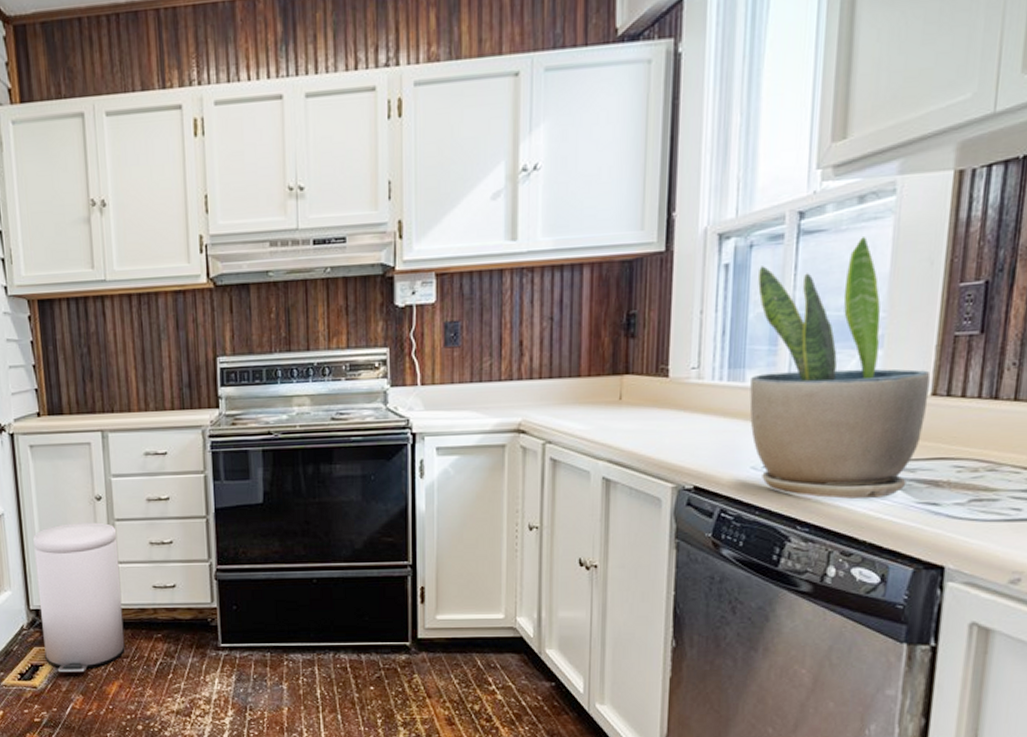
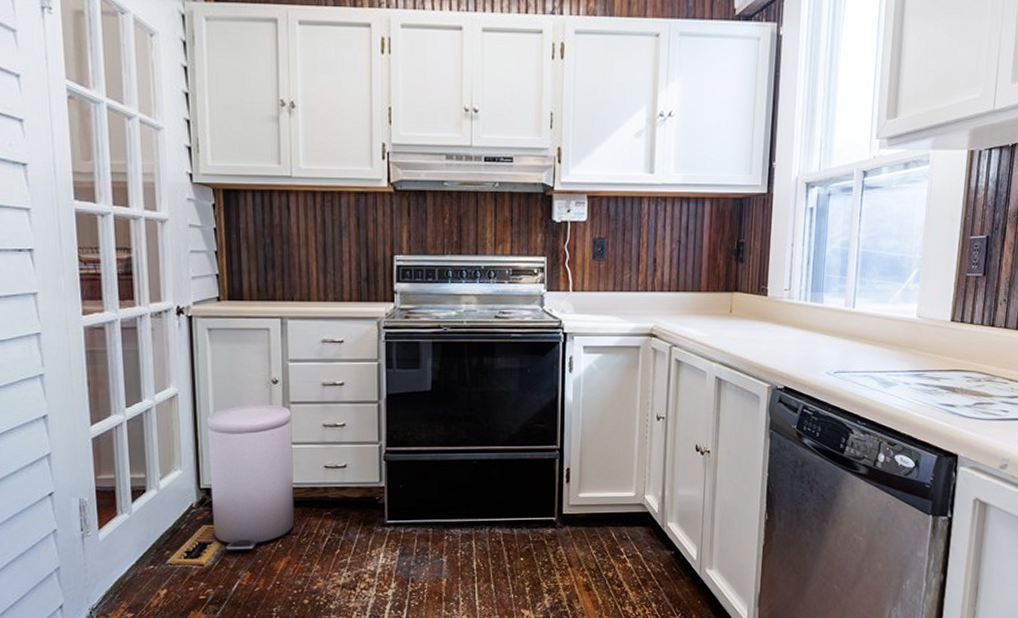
potted plant: present [749,237,931,499] -> none [826,195,951,400]

